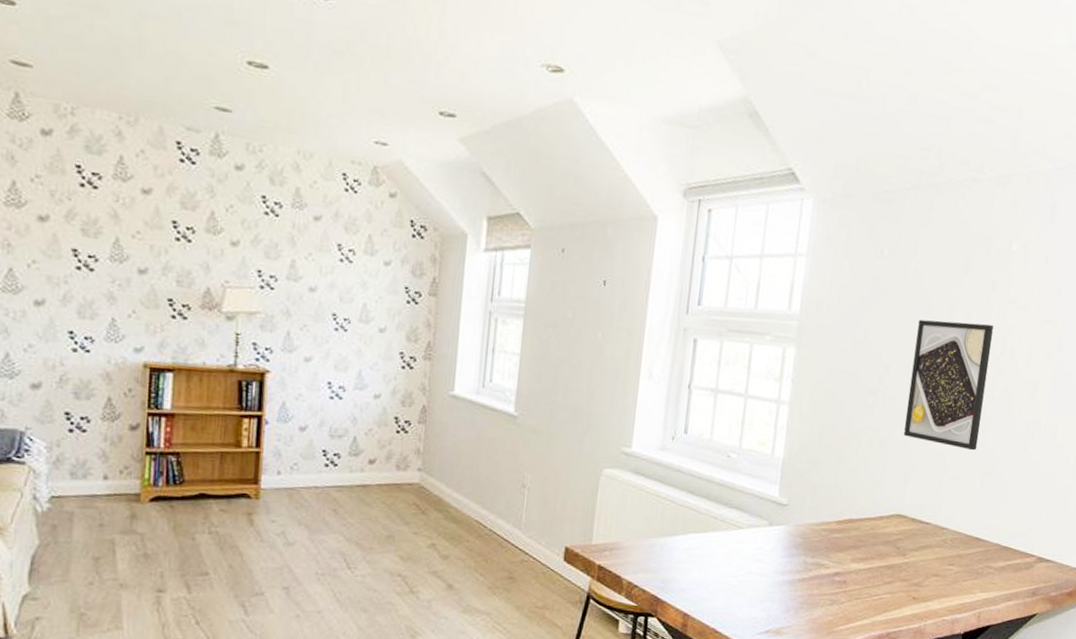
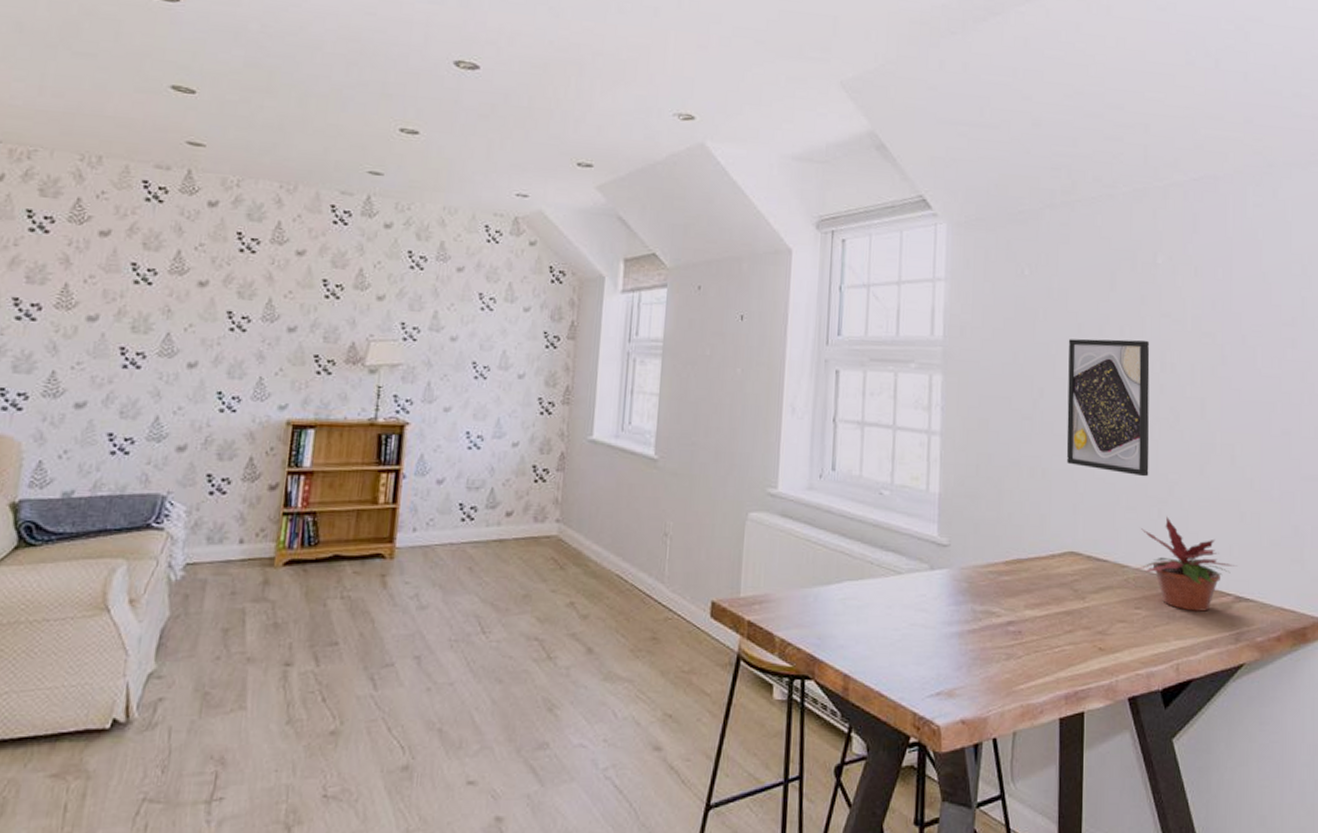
potted plant: none [951,487,1044,570] -> present [1132,516,1237,612]

